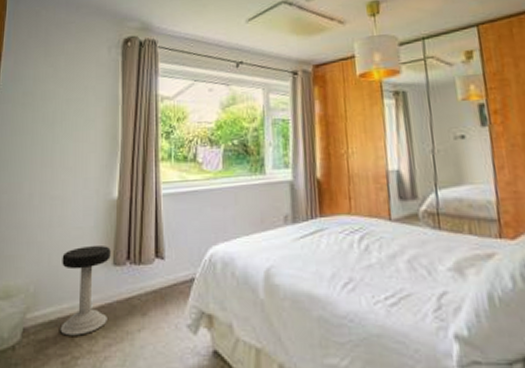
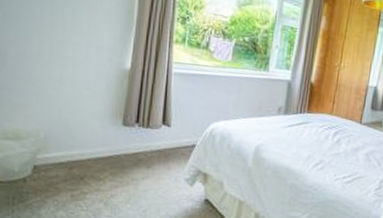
stool: present [60,246,111,336] -> none [70,106,121,177]

